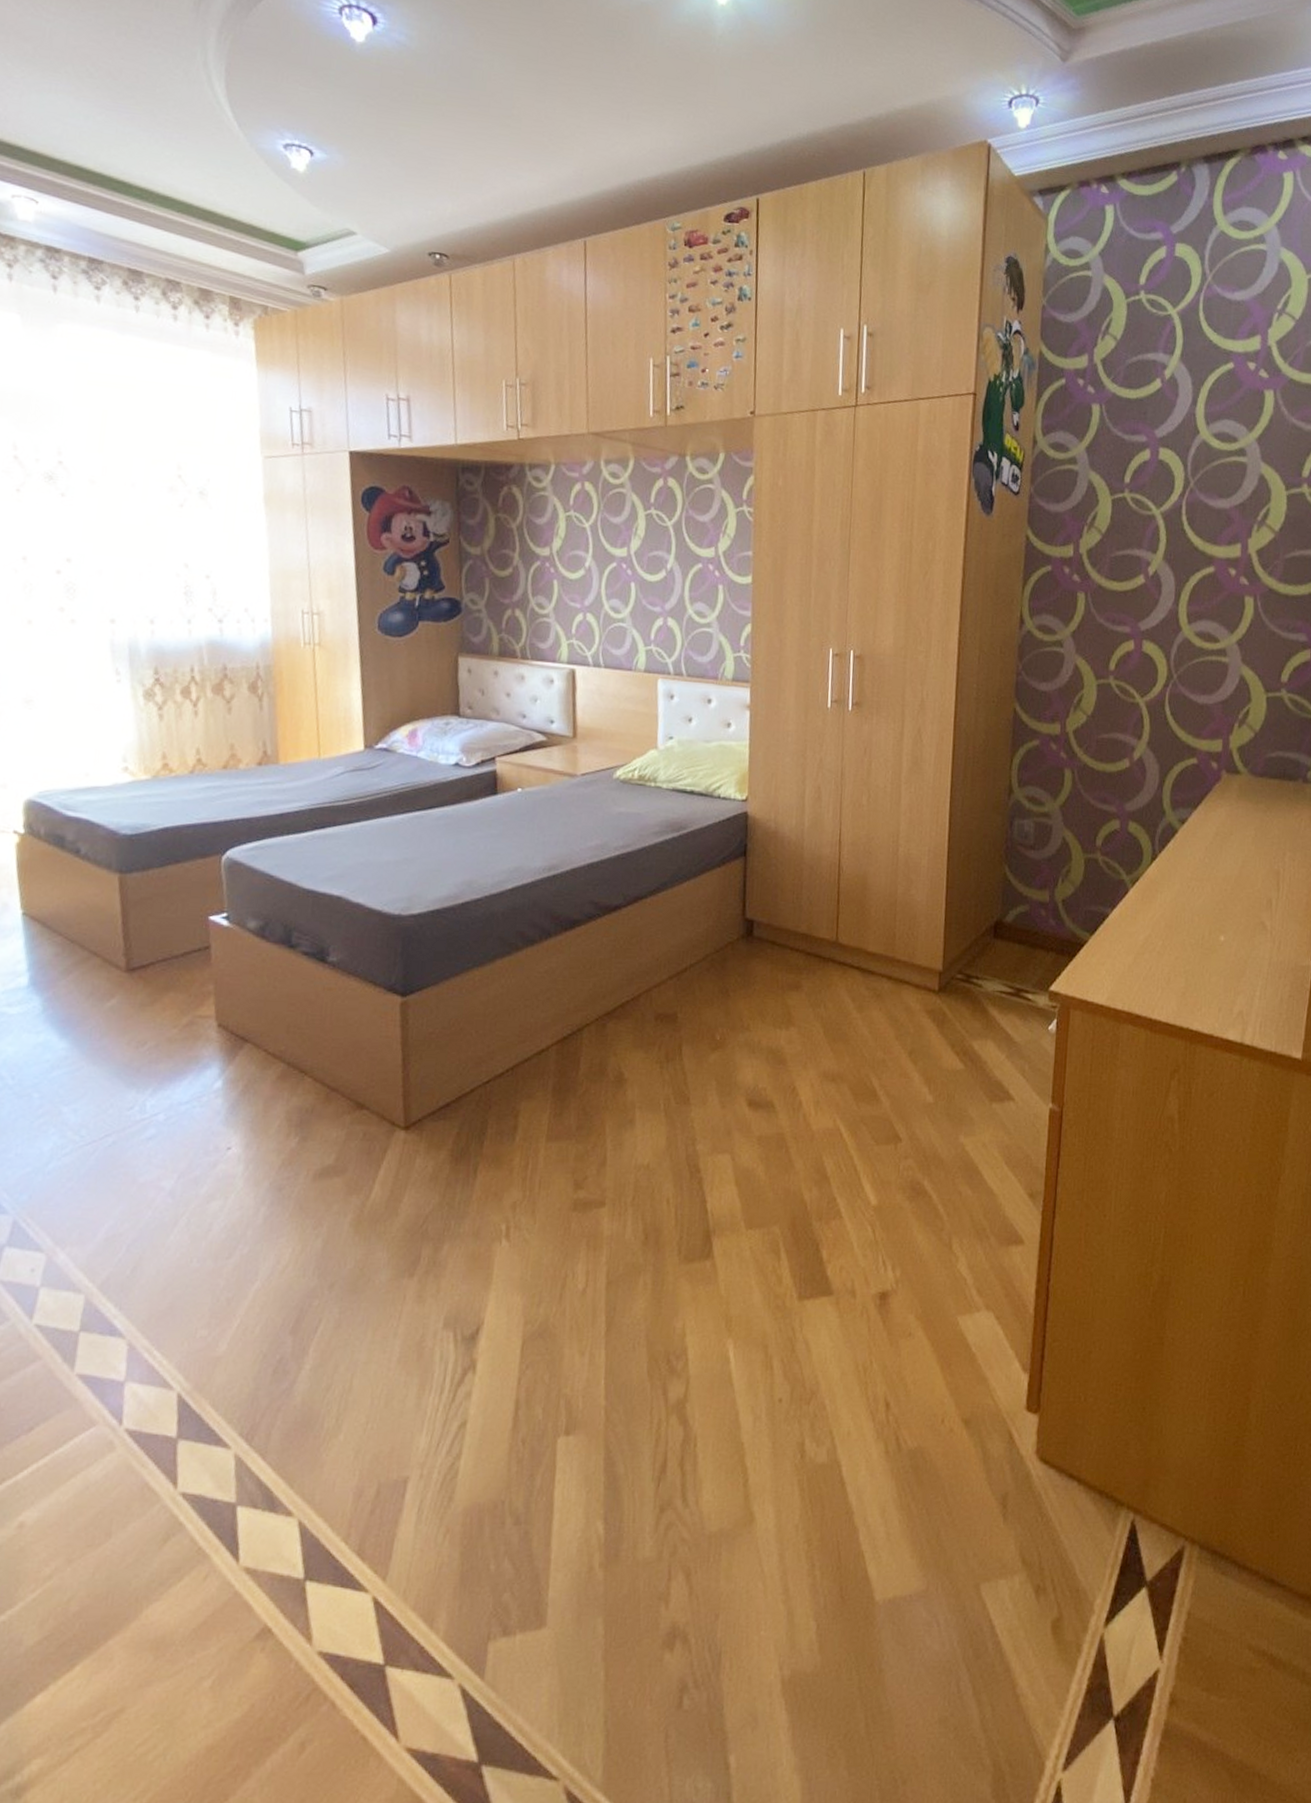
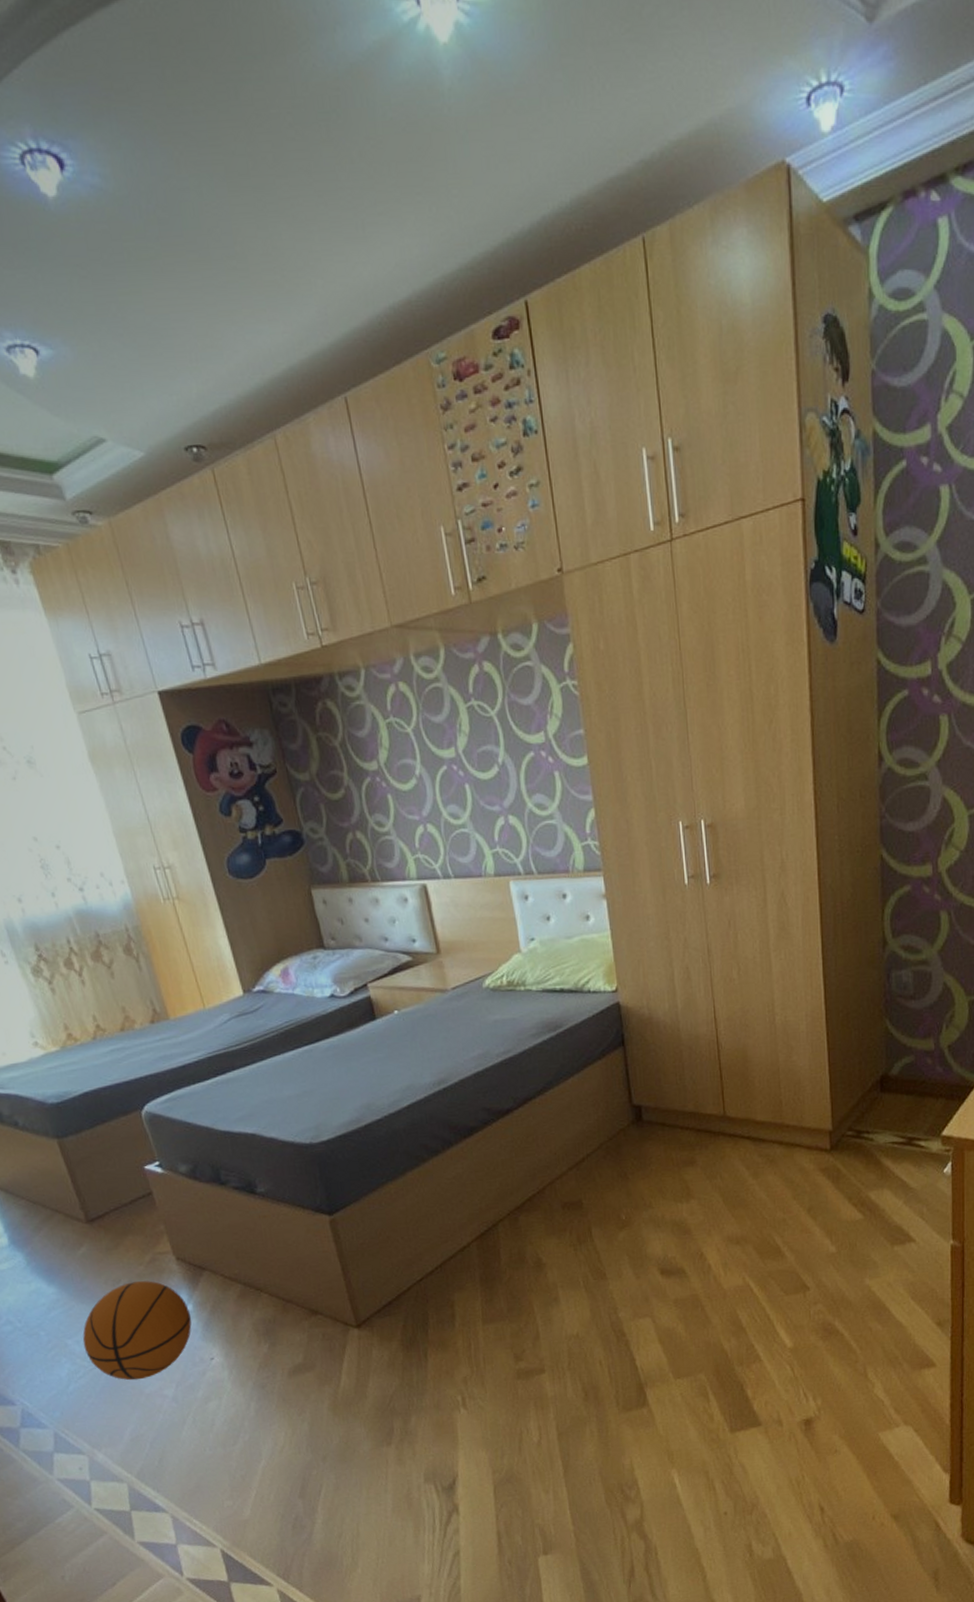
basketball: none [80,1046,218,1165] -> present [82,1281,192,1381]

